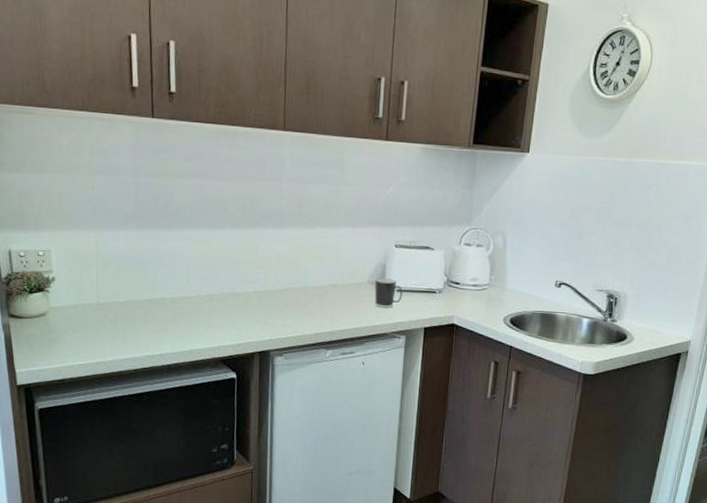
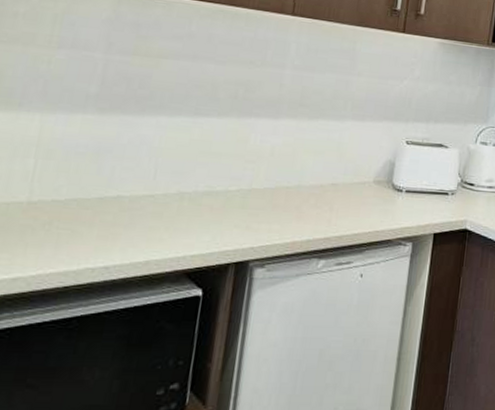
mug: present [374,278,403,308] -> none [379,177,412,211]

